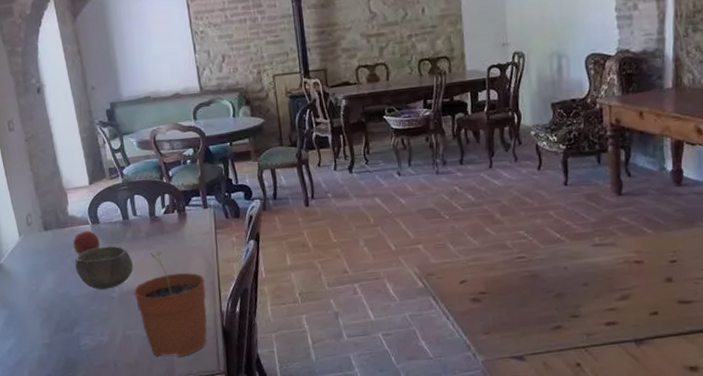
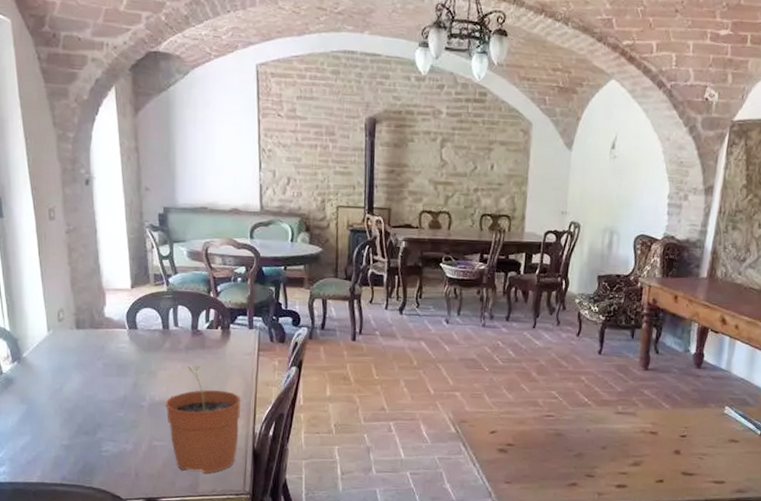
fruit: present [73,230,100,255] -> none [106,335,135,359]
bowl: present [75,246,133,290] -> none [106,353,168,397]

